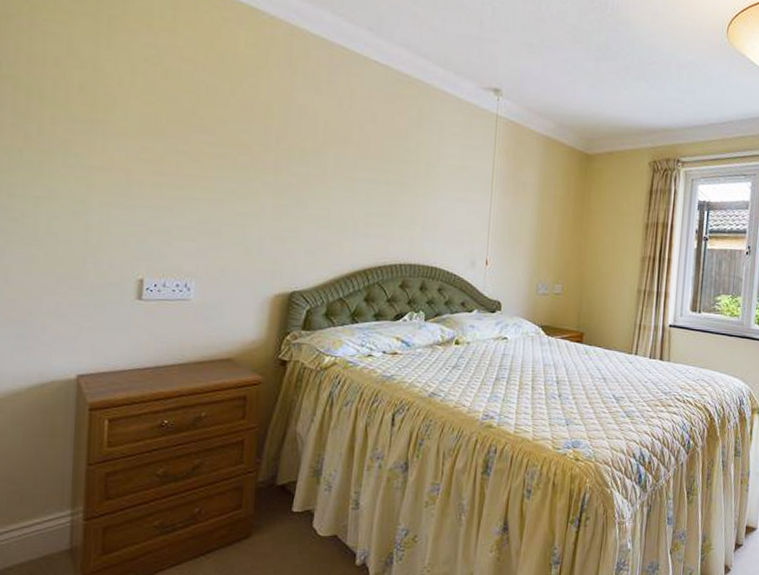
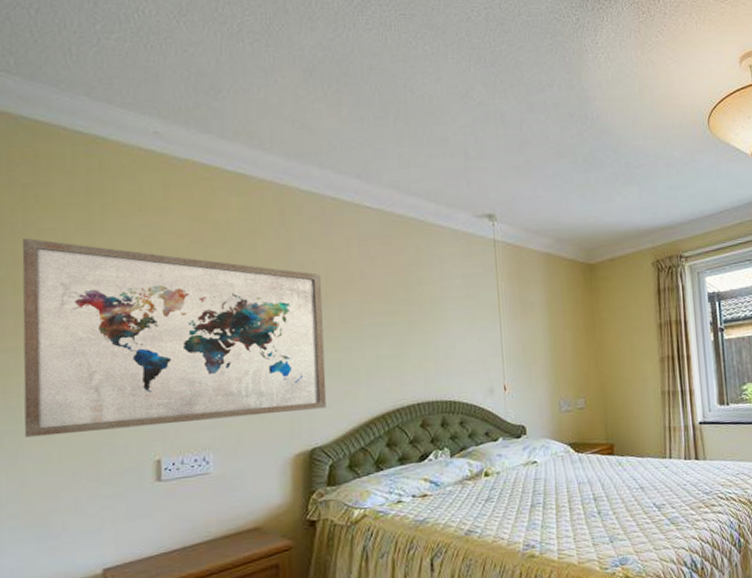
wall art: none [12,39,321,255] -> present [22,238,327,438]

